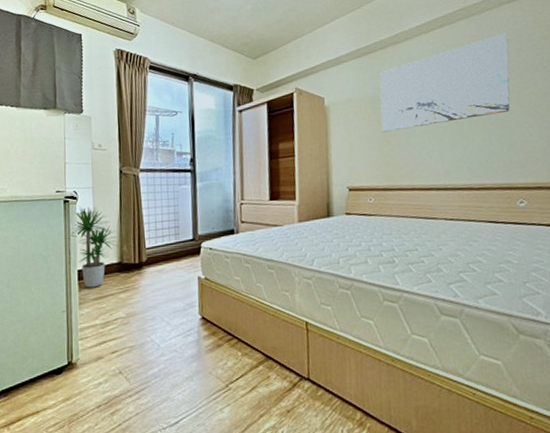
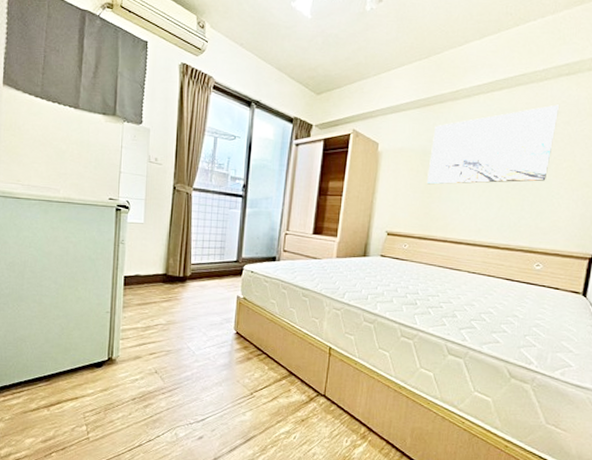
potted plant: present [74,206,117,288] -> none [125,216,165,294]

